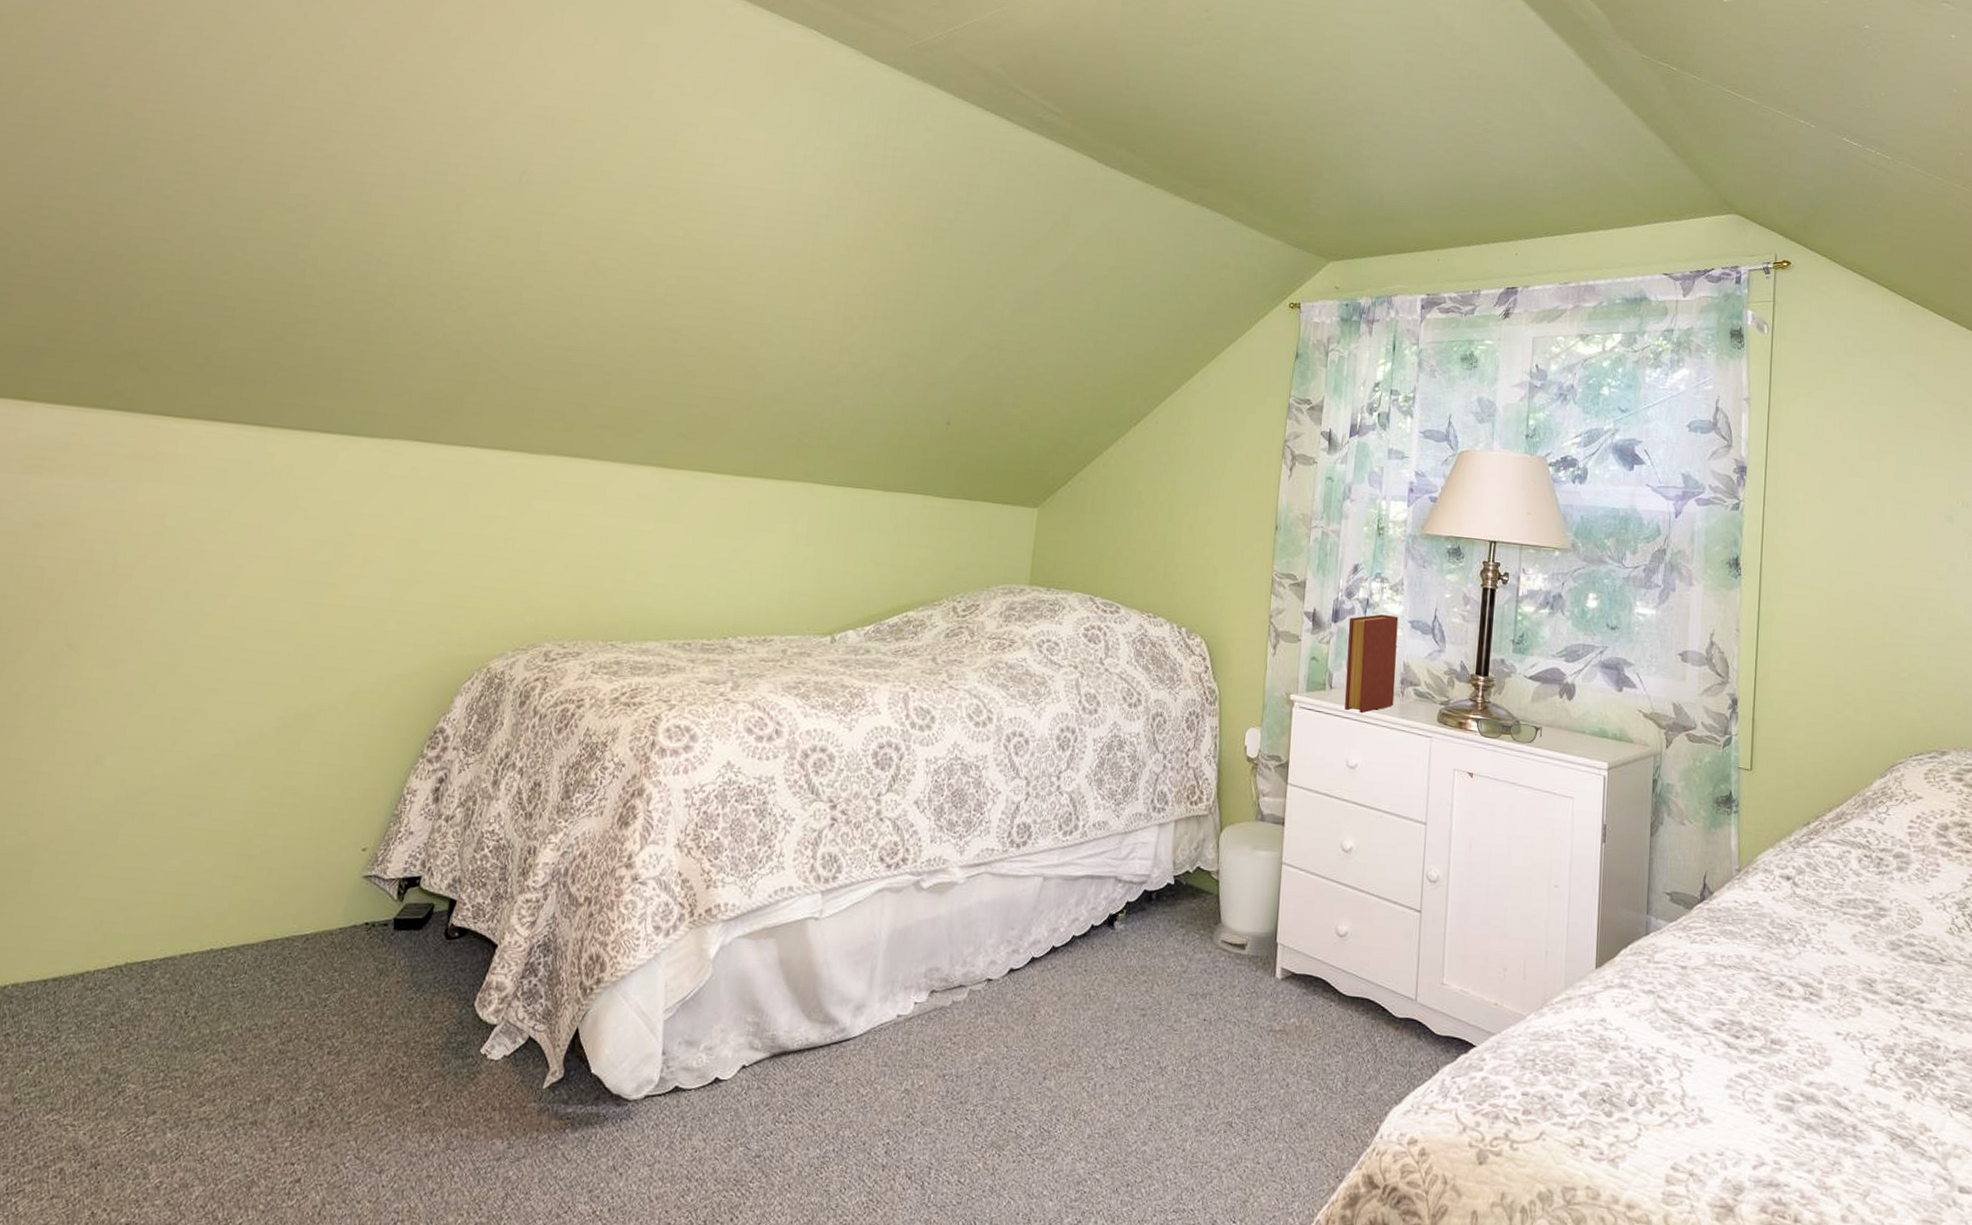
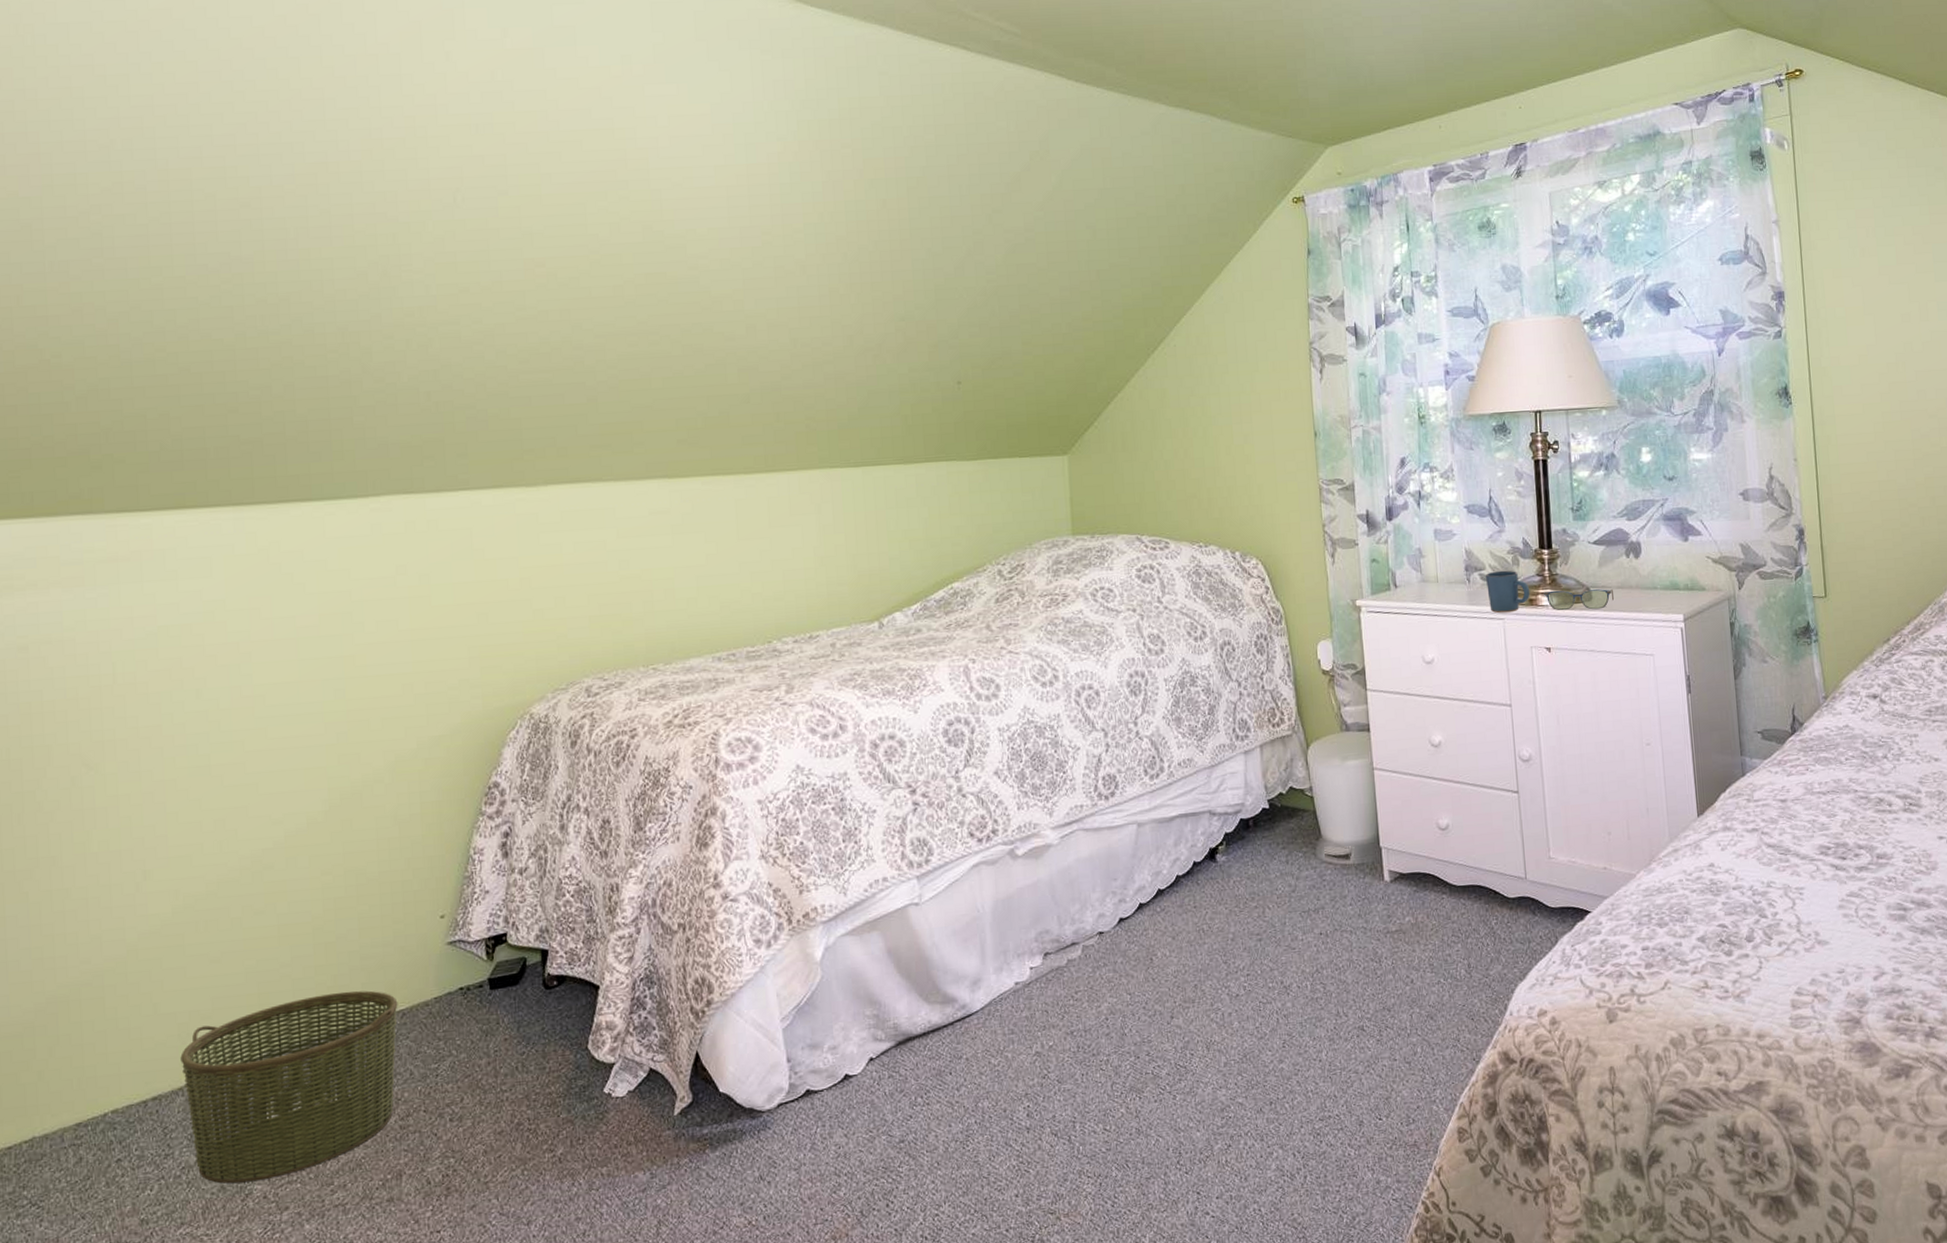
basket: none [79,905,305,1080] -> present [180,990,398,1184]
book: present [1344,614,1399,714] -> none [1403,503,1462,608]
mug: none [1419,688,1461,733] -> present [1486,570,1530,614]

